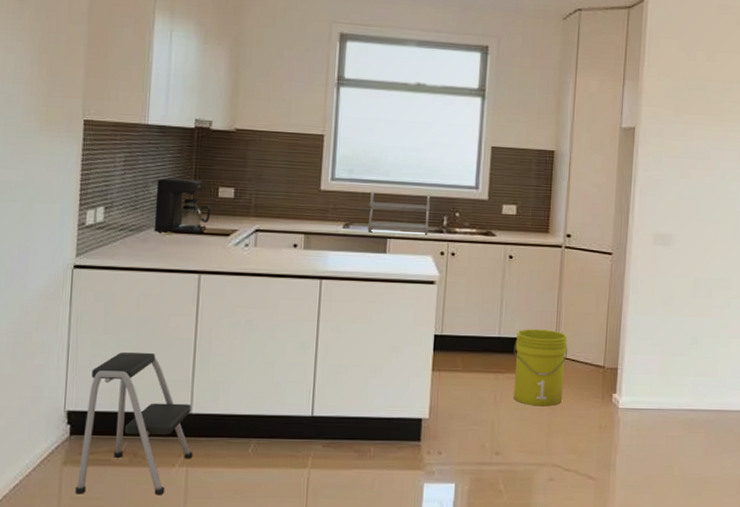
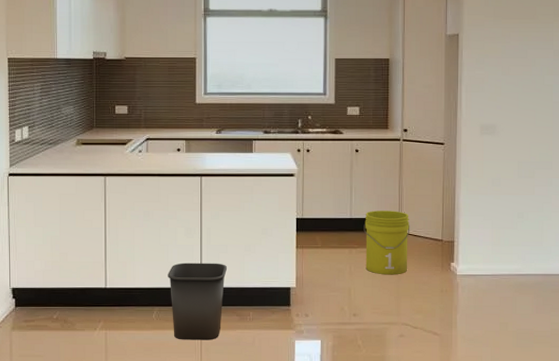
step stool: present [75,351,194,496] -> none [22,240,110,353]
coffee maker: present [154,177,211,234] -> none [67,100,110,144]
waste bin: none [271,384,347,482] -> present [168,263,228,340]
dish rack: present [367,191,431,235] -> none [235,102,287,136]

